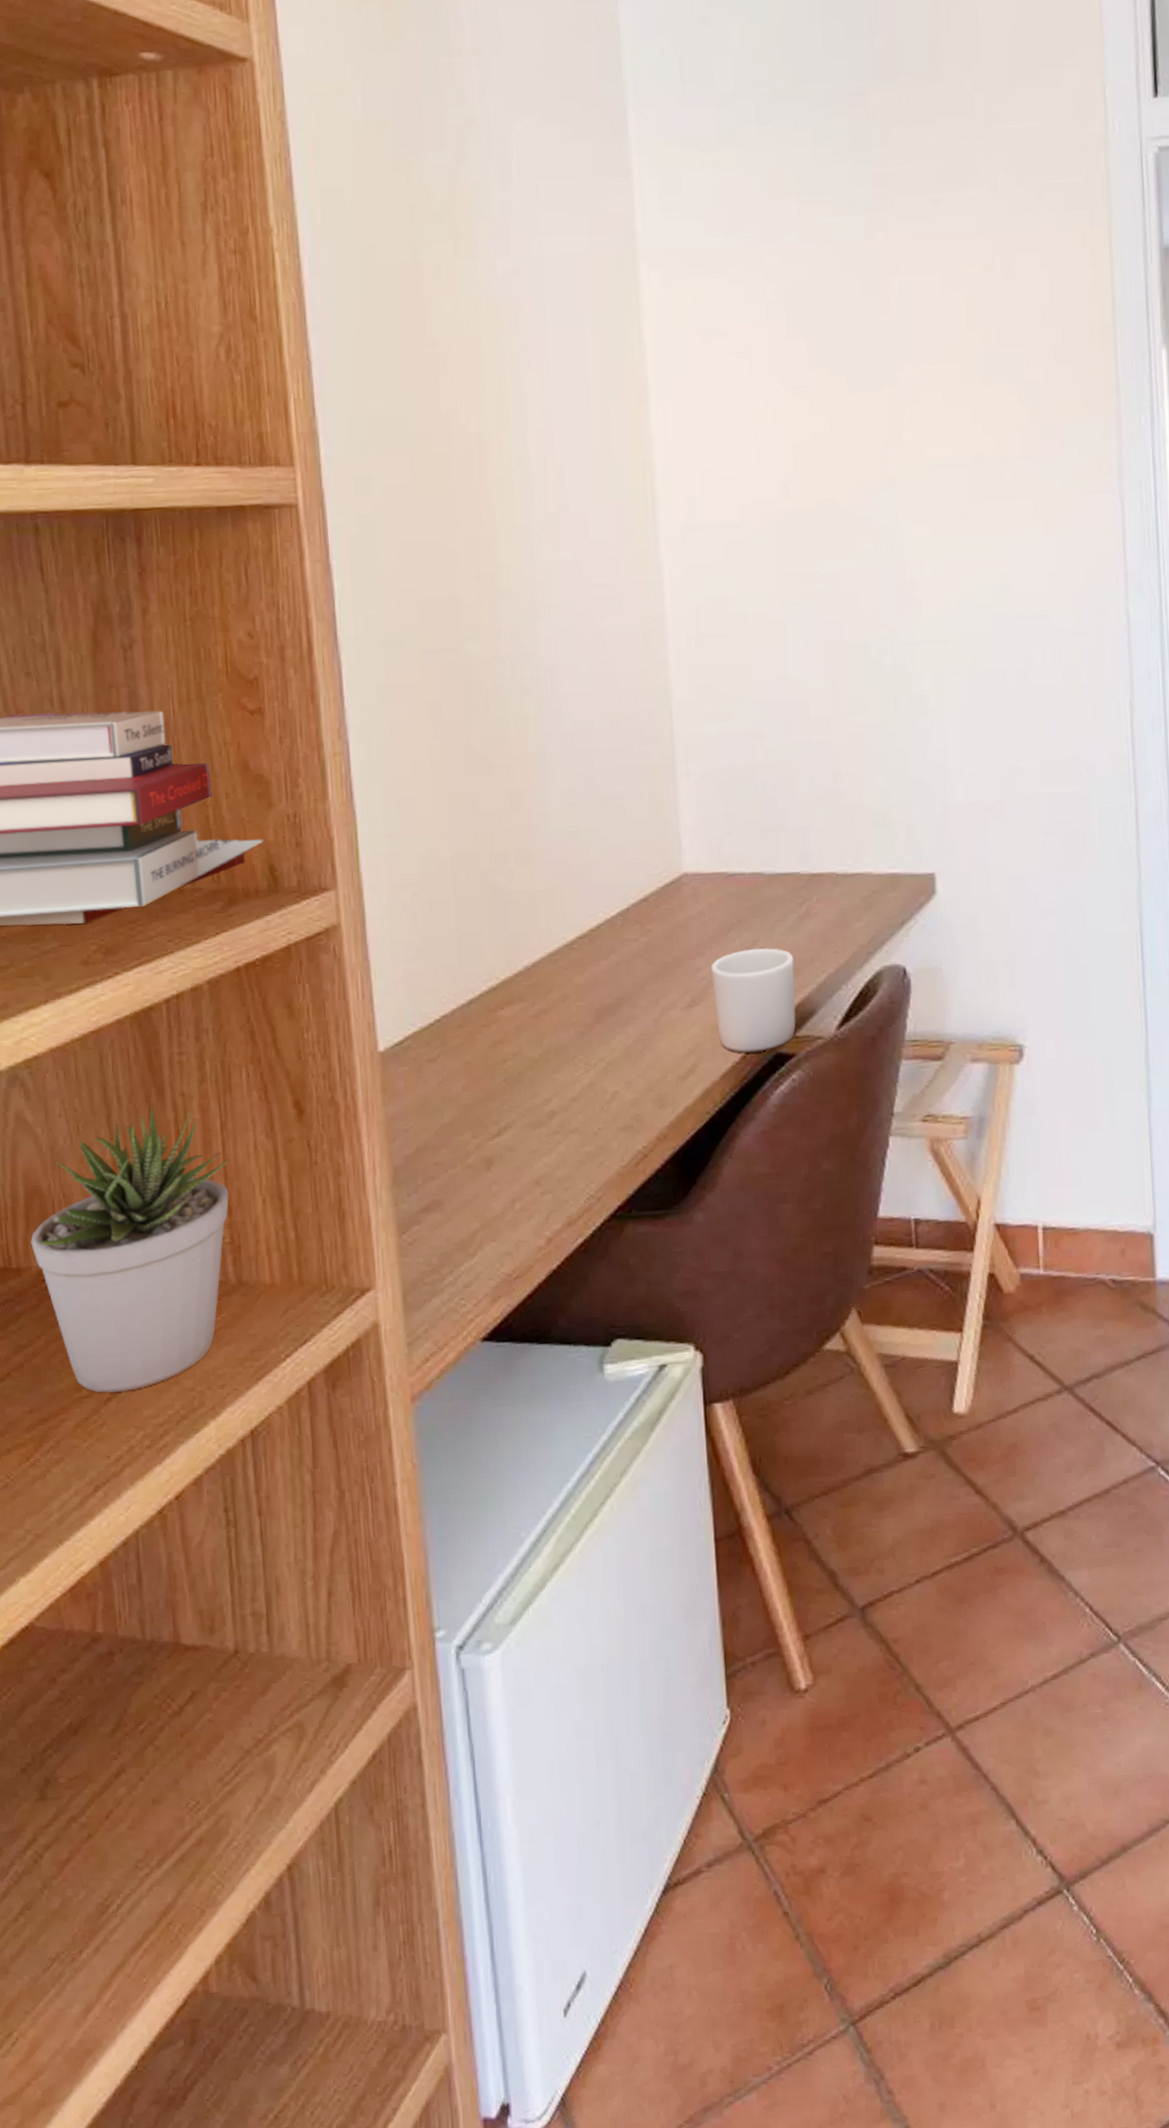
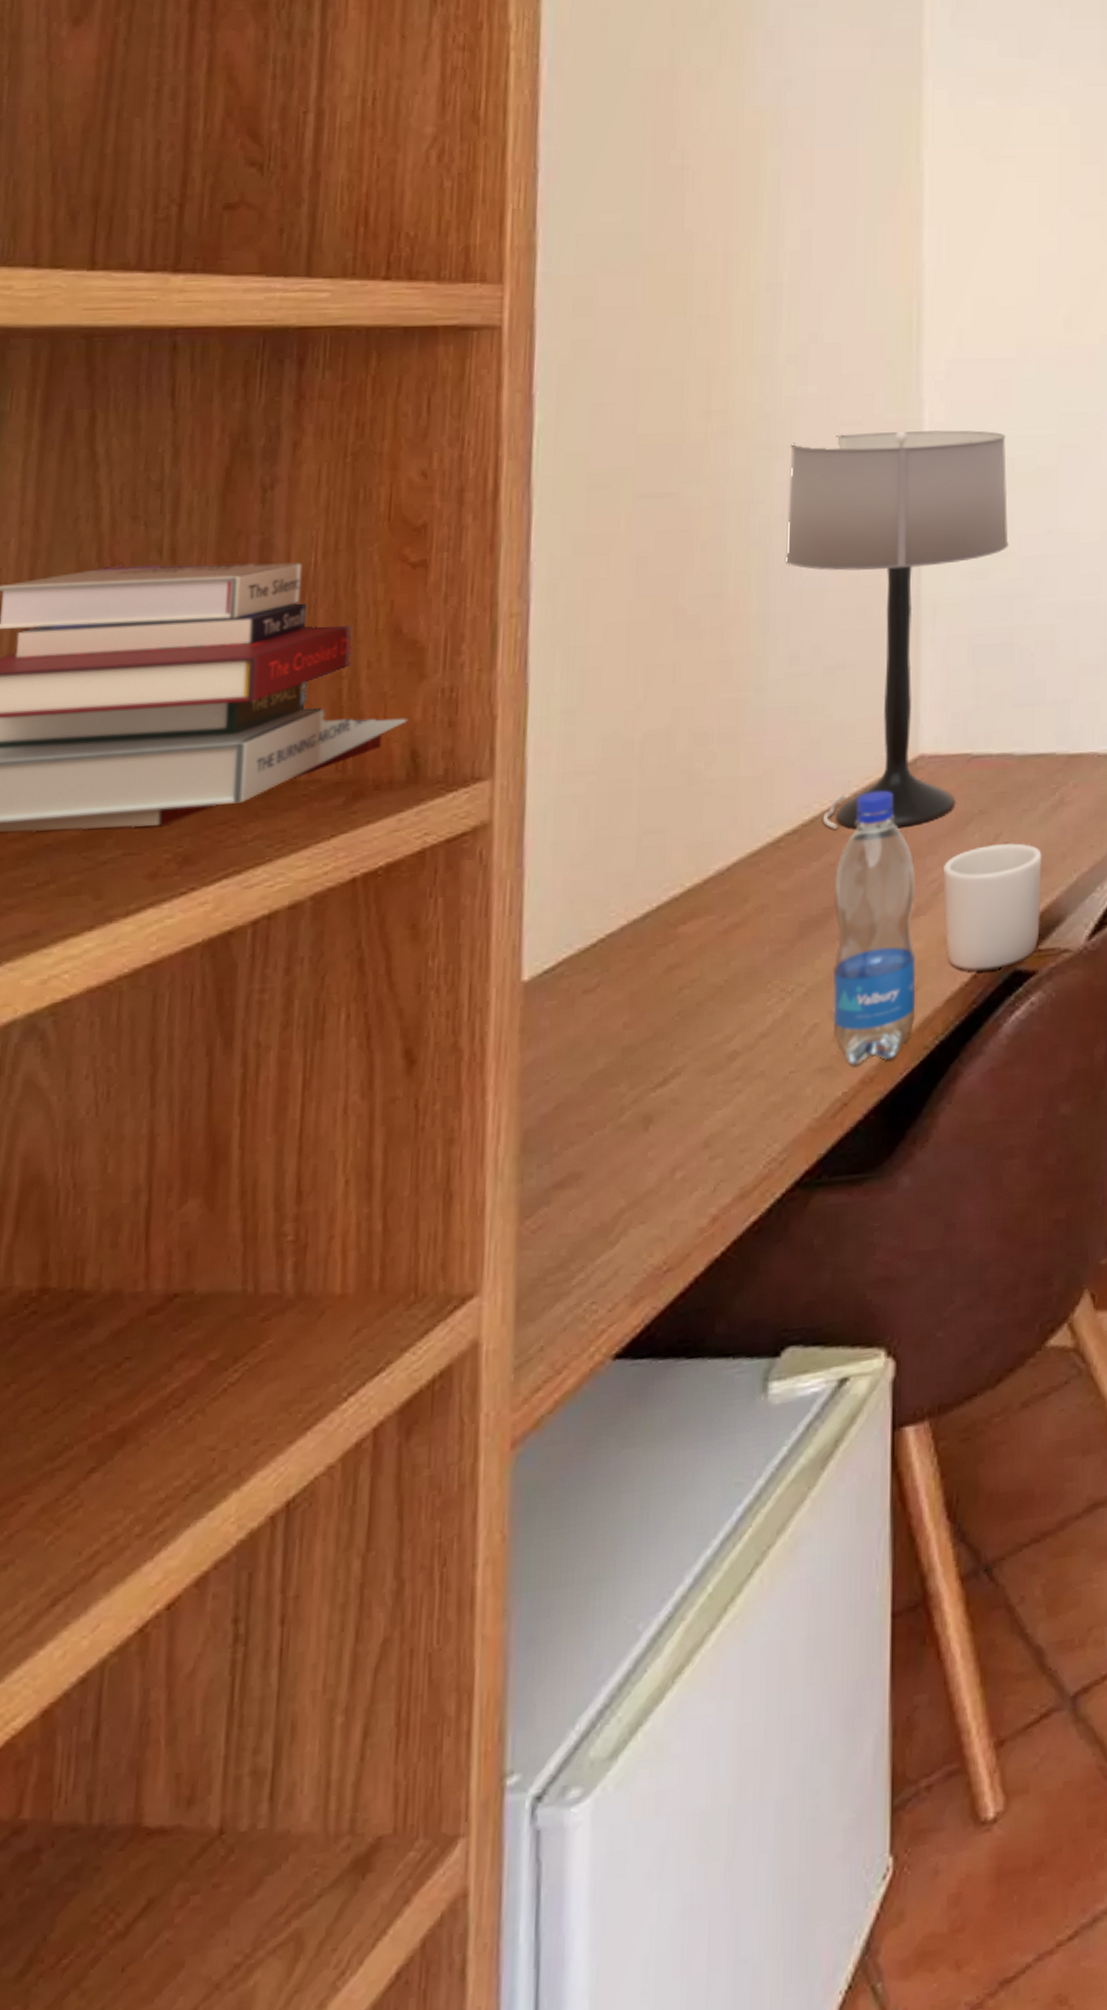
potted plant: present [31,1106,230,1393] -> none [17,1061,309,1461]
table lamp: none [552,589,747,934] -> present [785,430,1009,829]
bottle: none [620,902,697,1126] -> present [832,790,916,1066]

